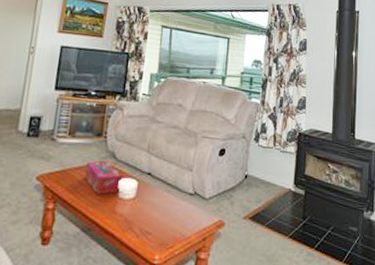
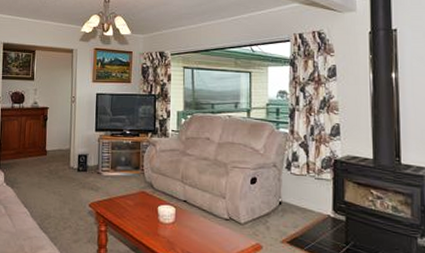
tissue box: present [85,160,122,195] -> none [129,190,161,219]

